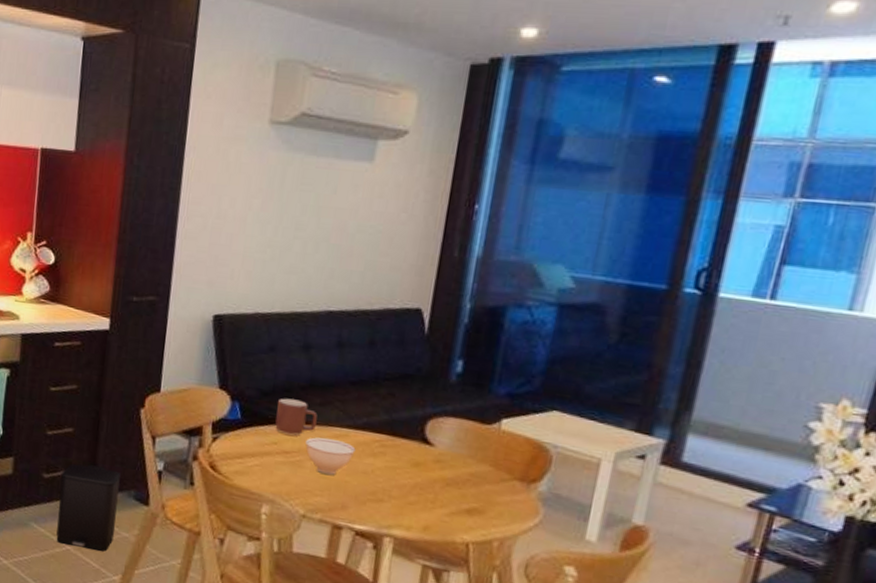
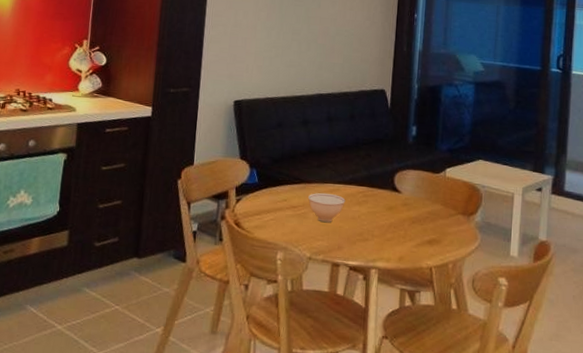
pedal bin: present [56,463,121,552] -> none [106,231,162,307]
mug: present [275,398,318,436] -> none [284,163,316,193]

